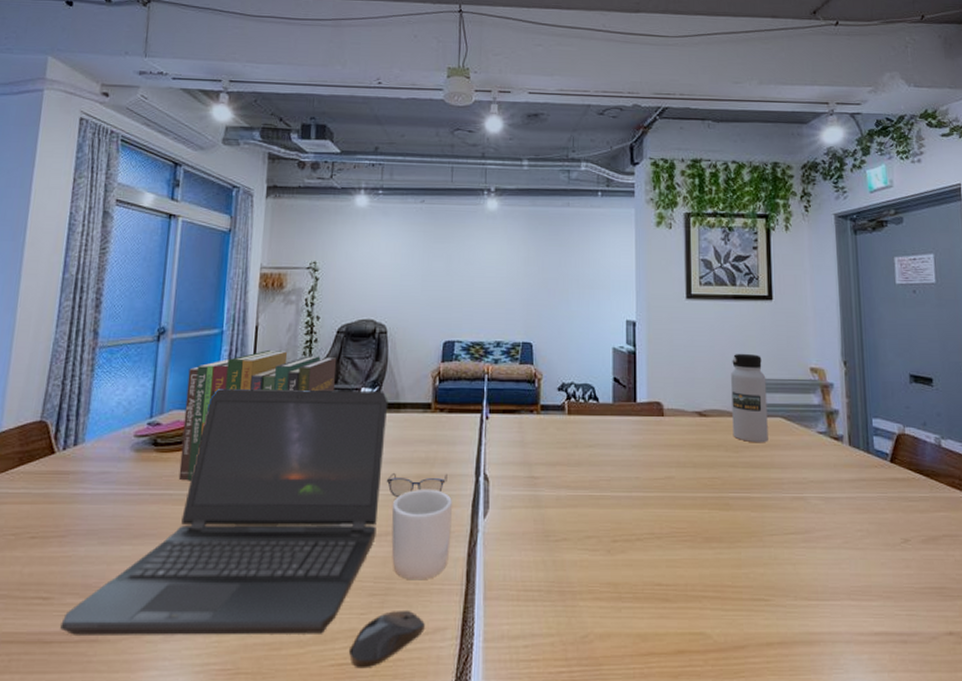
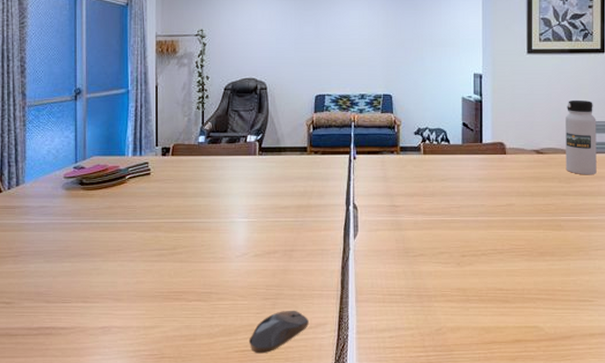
laptop computer: present [60,389,388,635] -> none [22,137,271,330]
books: present [178,349,337,481] -> none [103,105,226,213]
glasses: present [386,473,447,497] -> none [272,204,323,223]
mug: present [391,490,452,581] -> none [278,217,327,288]

